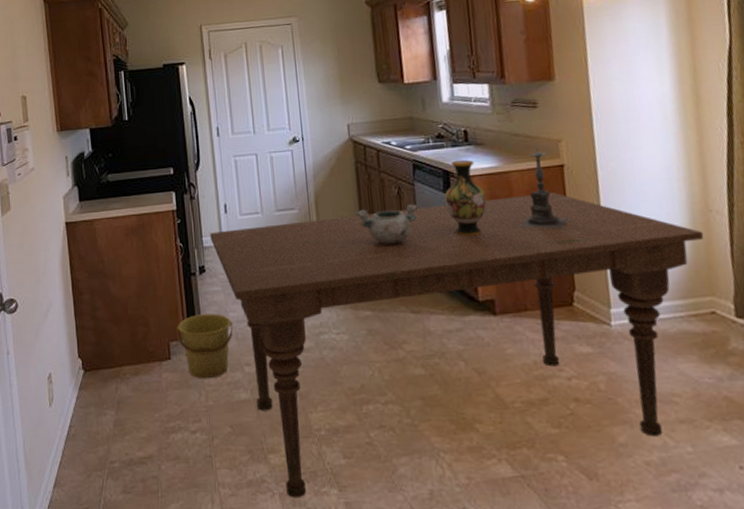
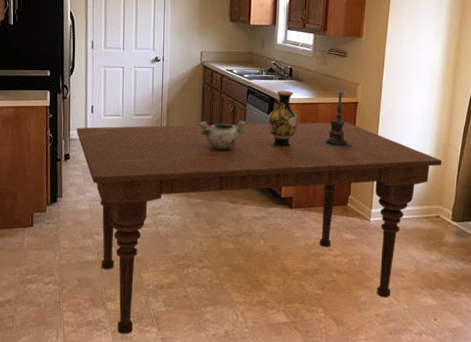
bucket: present [176,313,234,379] -> none [40,192,89,243]

